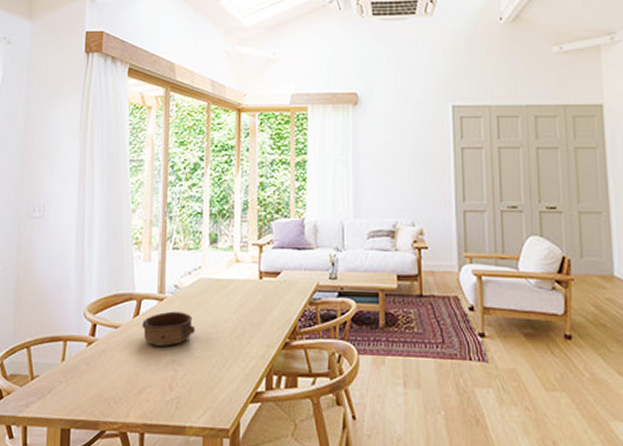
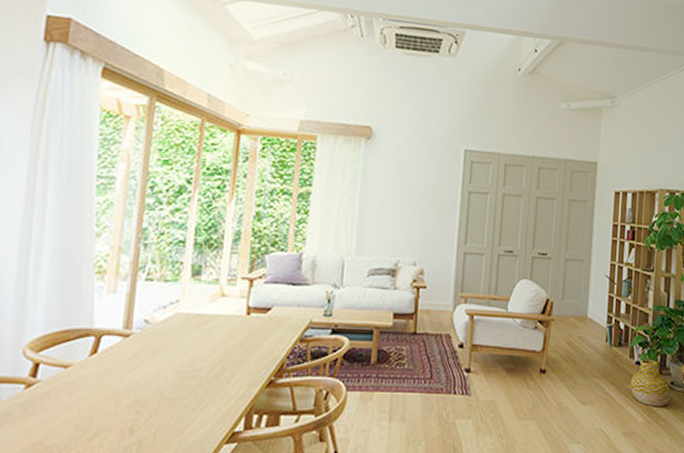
bowl: present [142,311,195,346] -> none [100,349,167,387]

